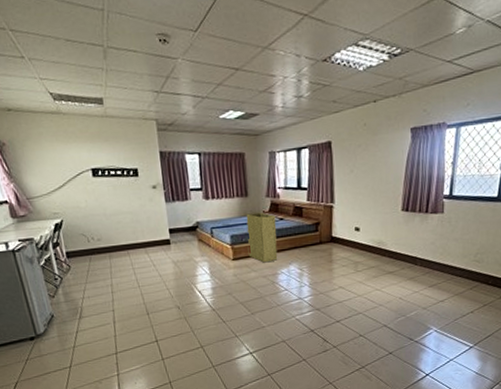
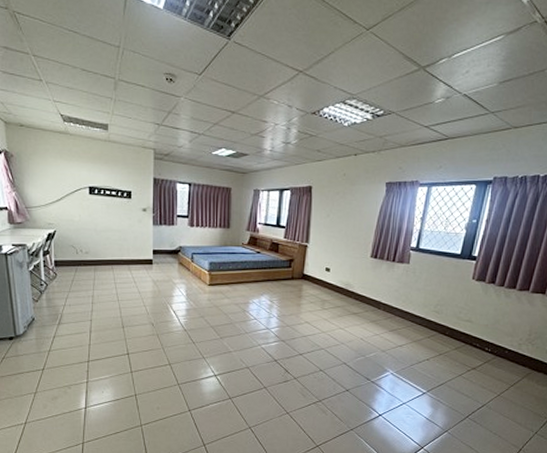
laundry hamper: present [246,212,278,263] -> none [224,244,253,291]

